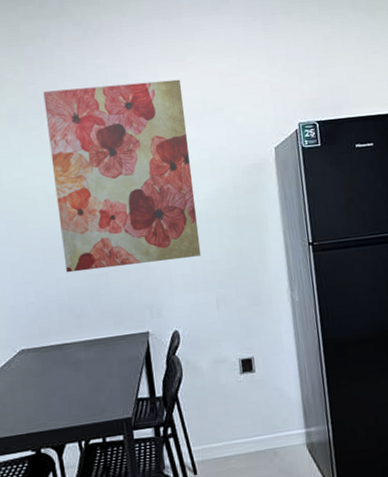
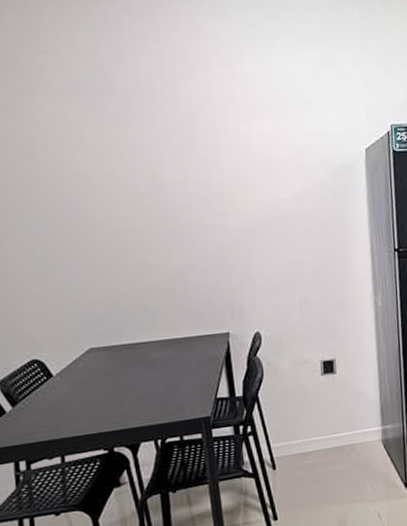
wall art: present [43,79,202,273] -> none [109,64,286,269]

